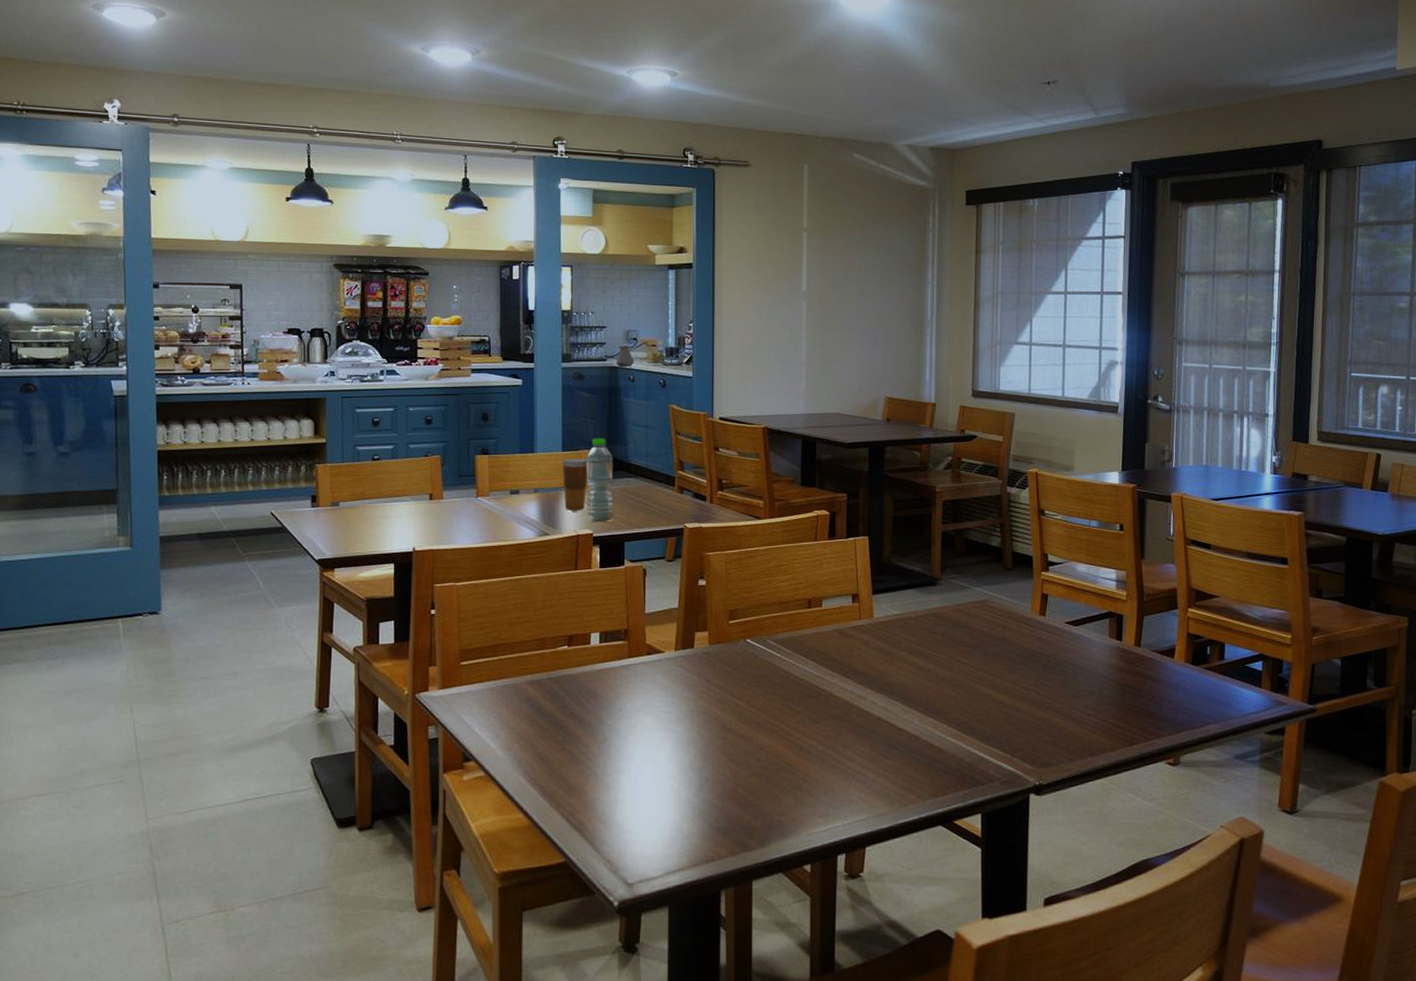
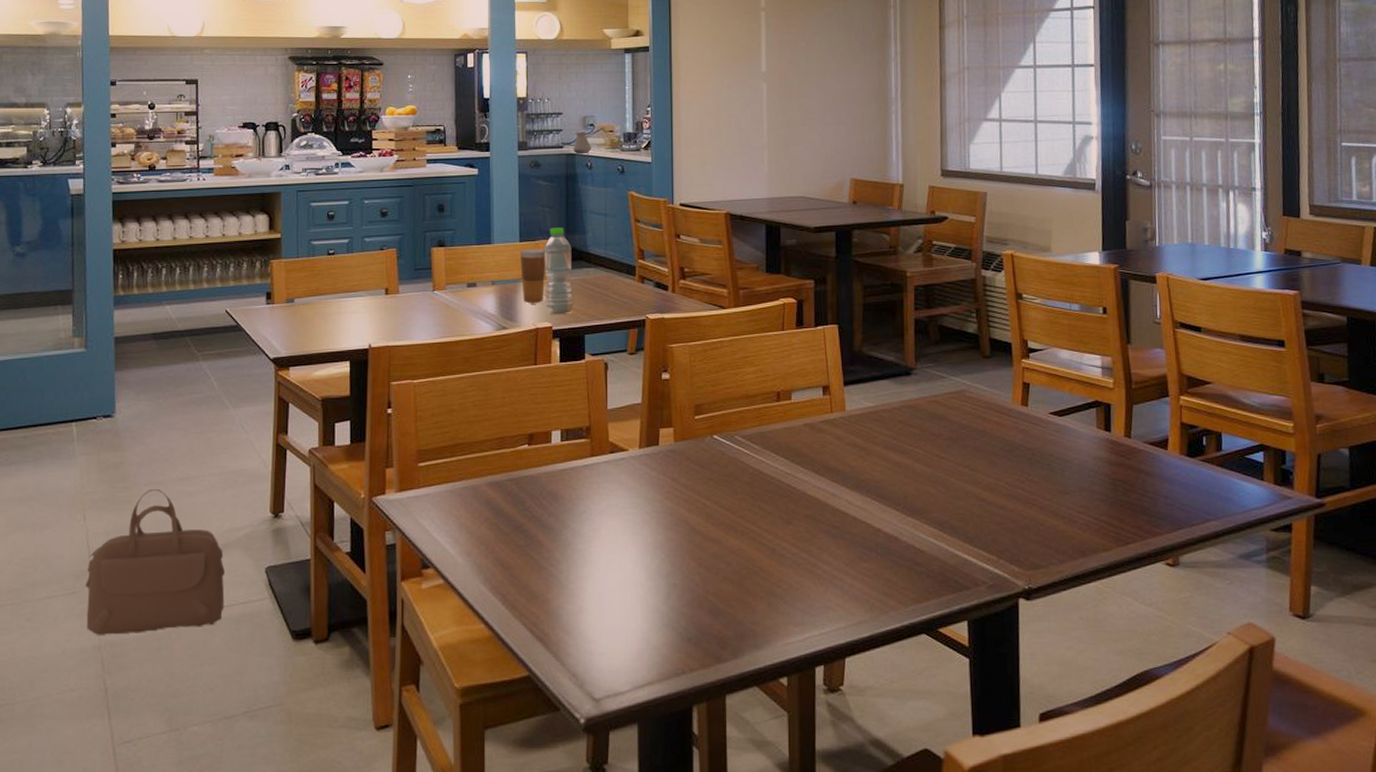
handbag: none [133,683,271,822] -> present [85,488,225,635]

